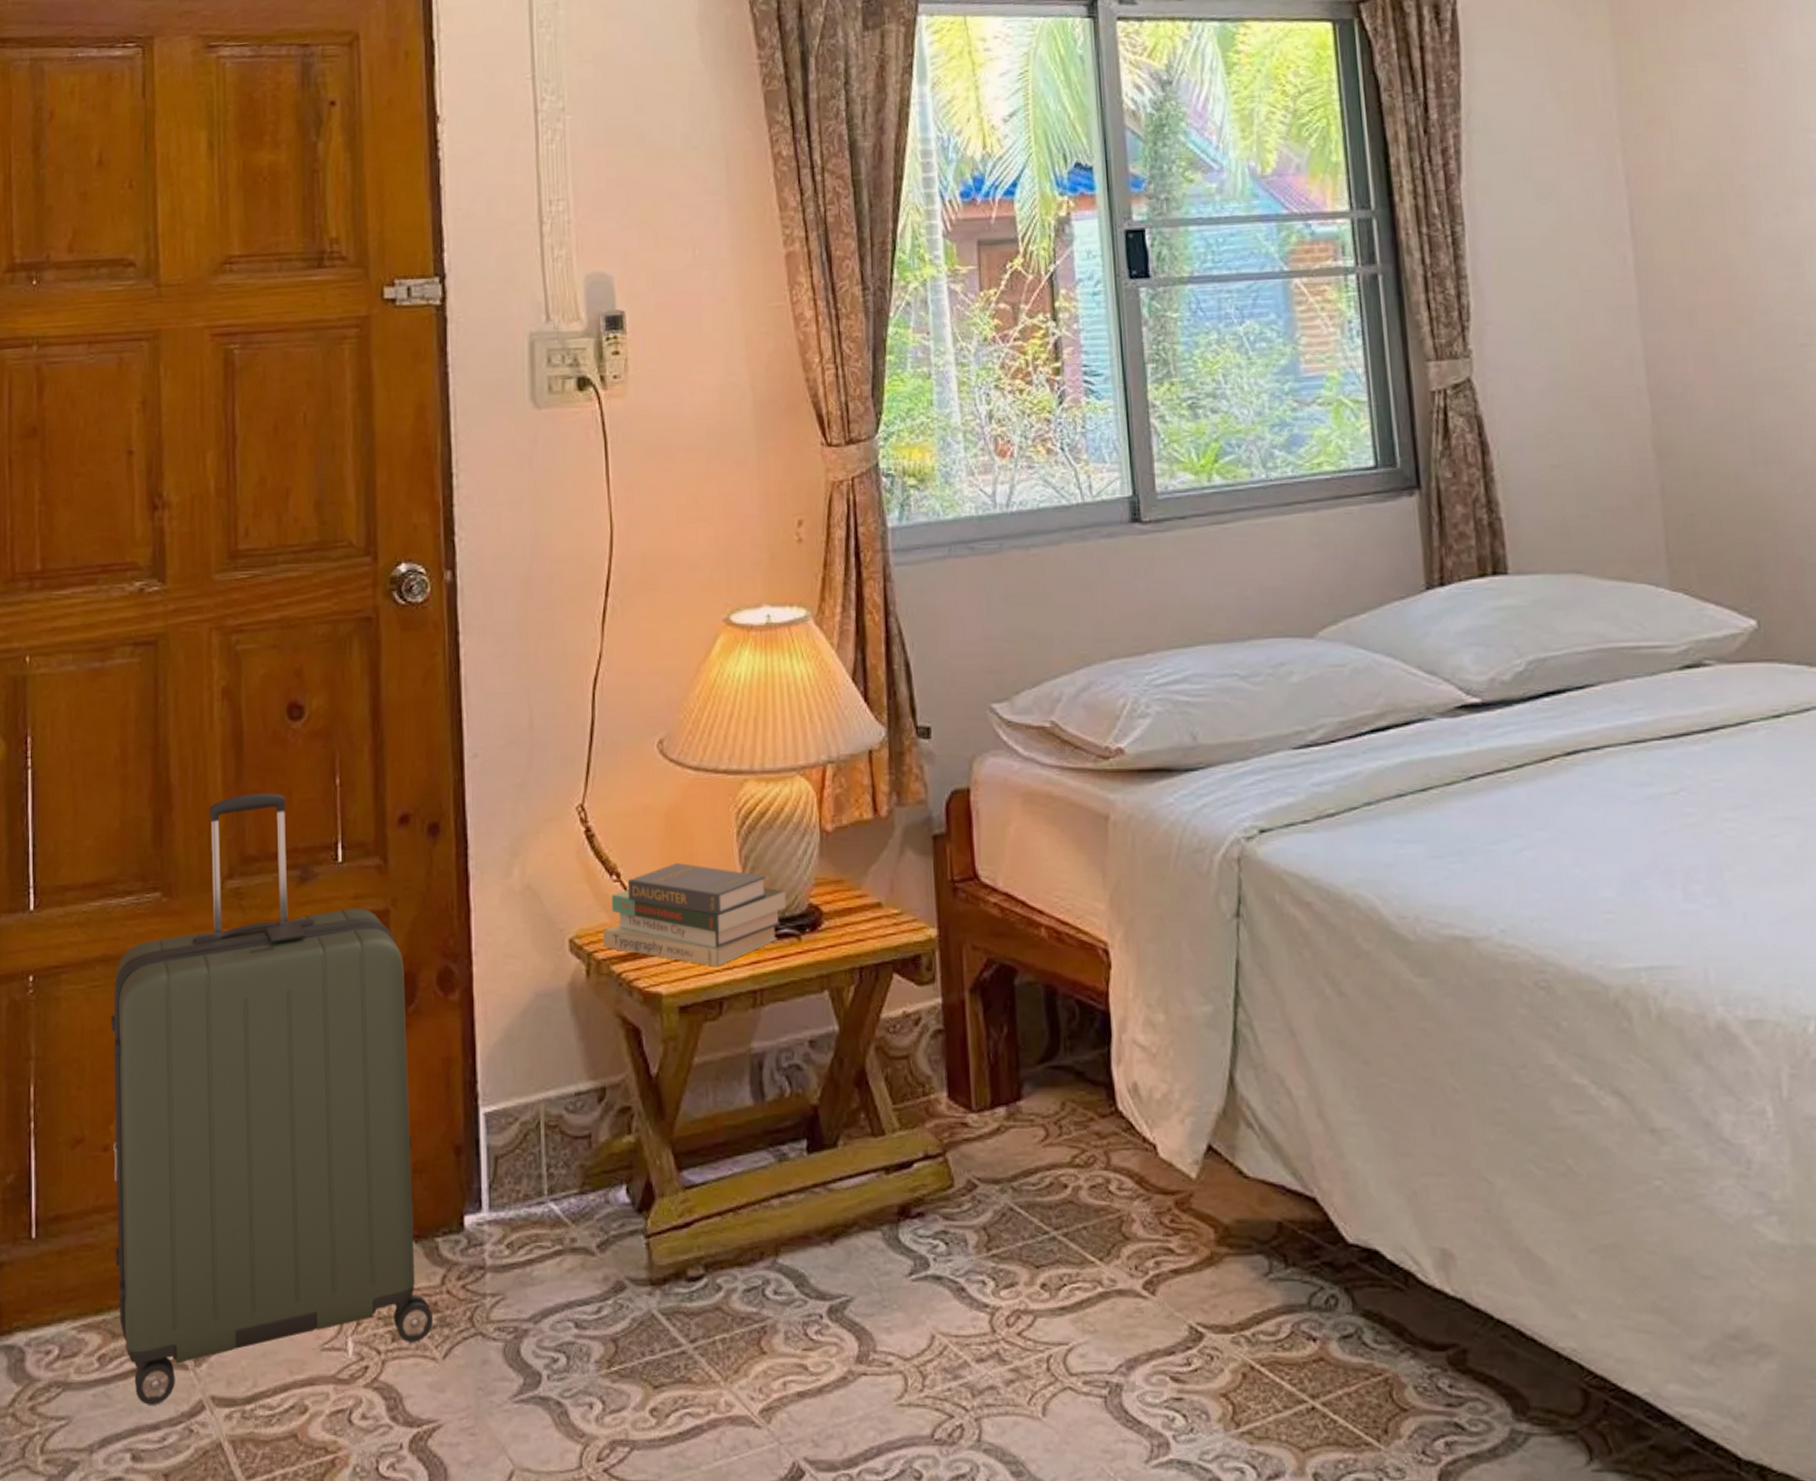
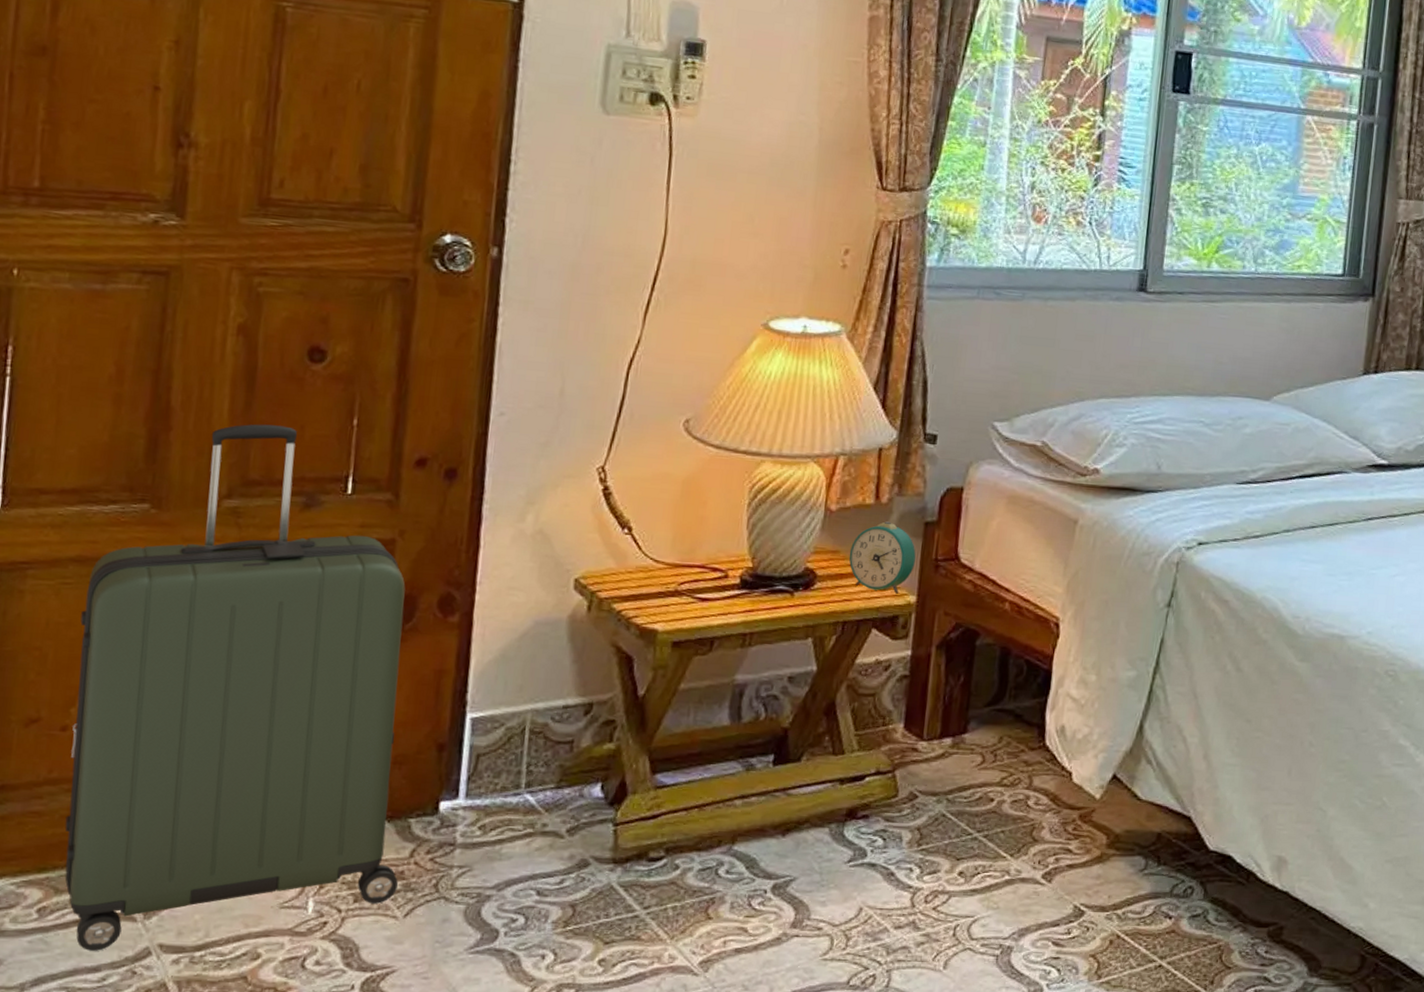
books: present [603,863,787,967] -> none [607,524,786,612]
alarm clock: none [854,839,929,929] -> present [849,521,916,595]

